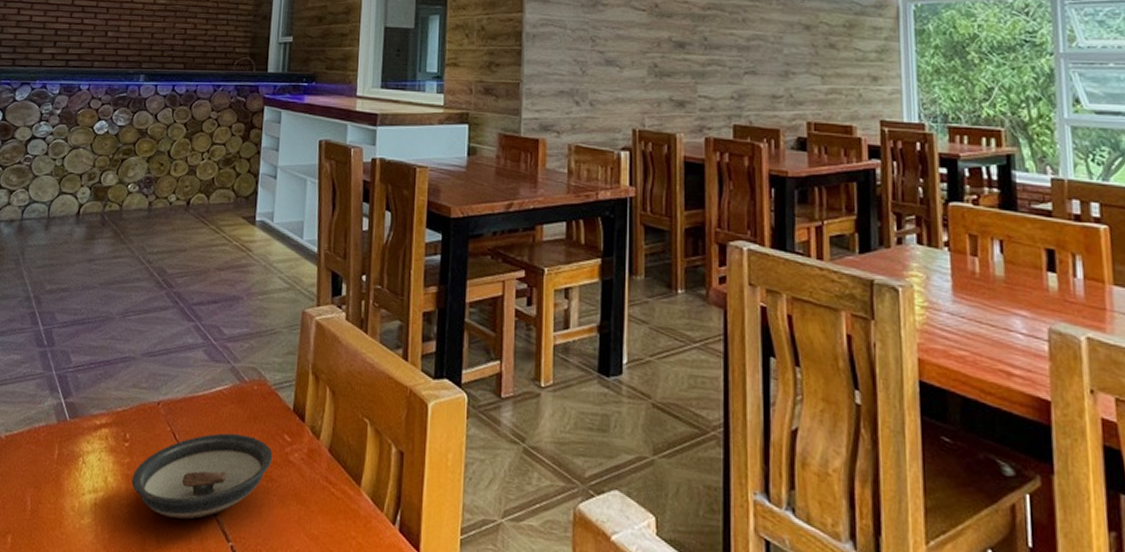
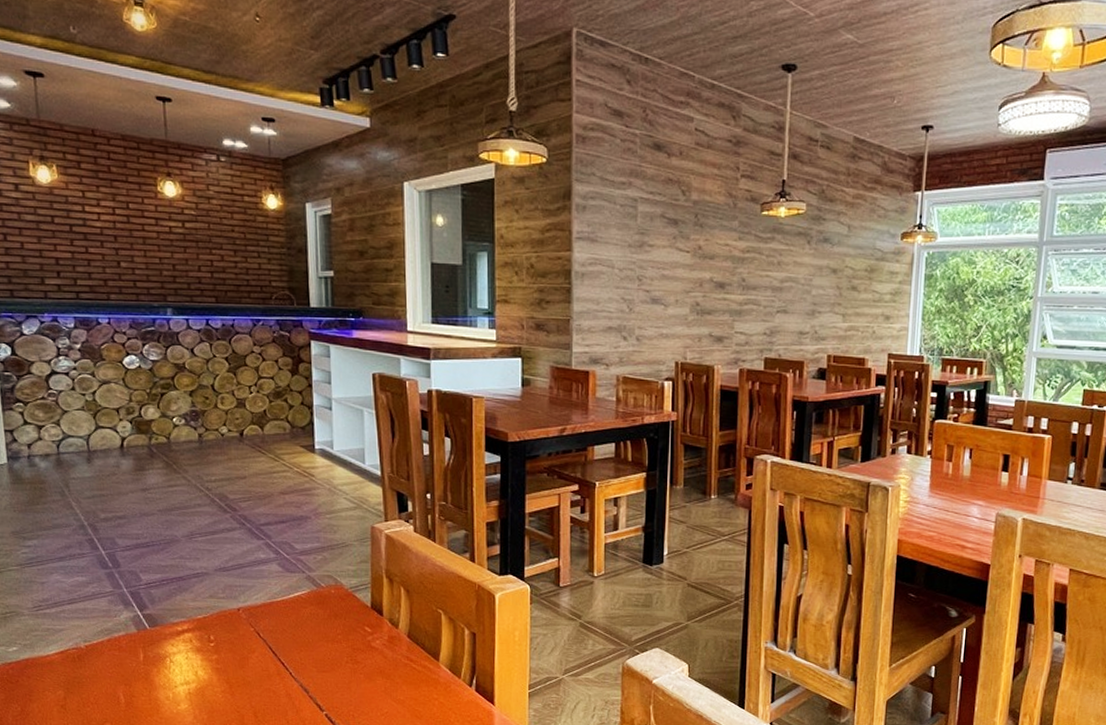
saucer: present [131,433,273,520] -> none [222,629,356,698]

